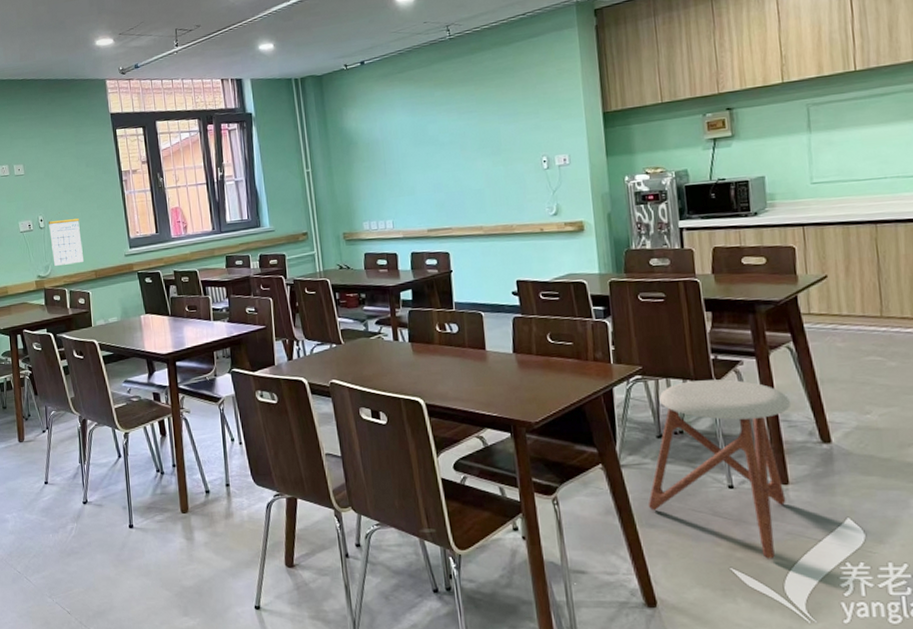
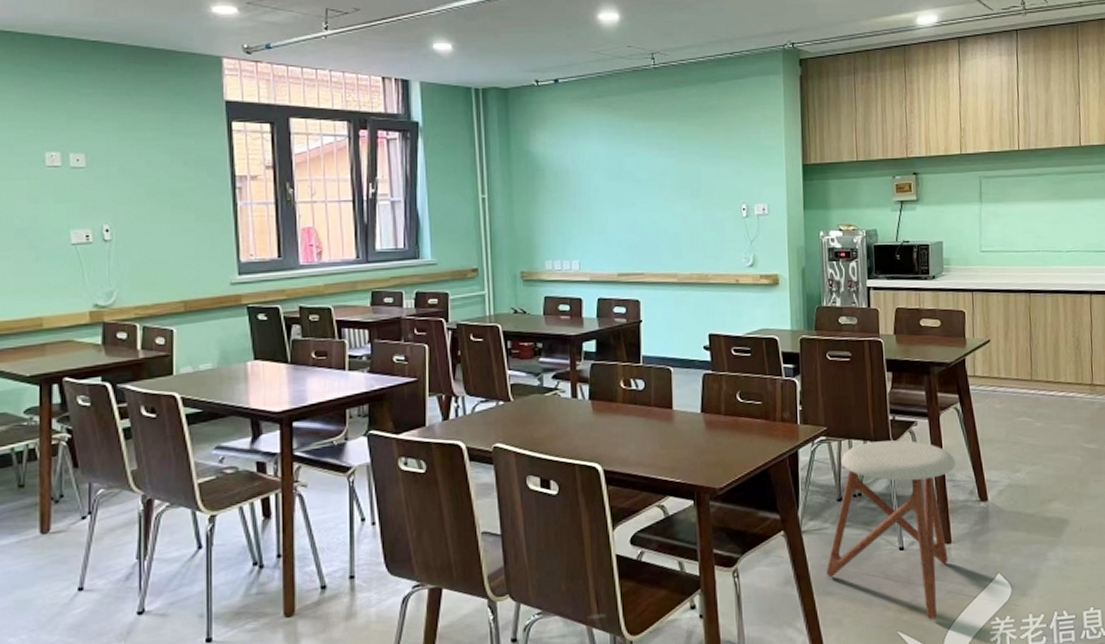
calendar: present [48,218,84,266] -> none [117,230,168,292]

